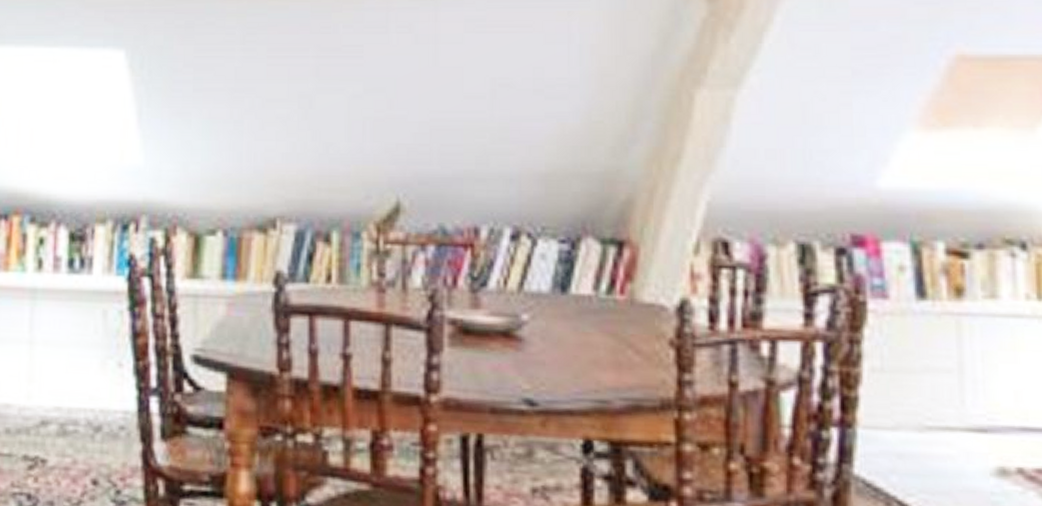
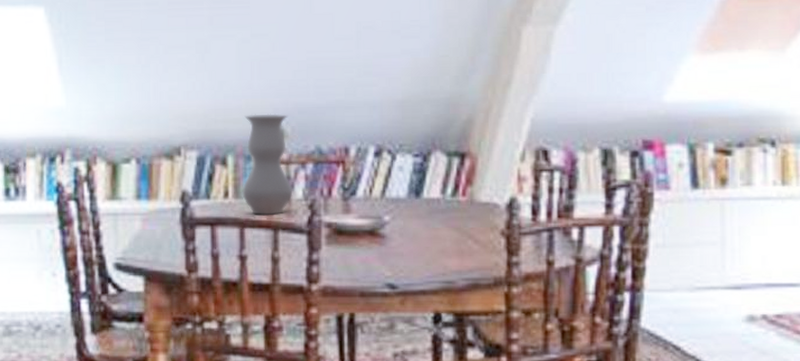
vase: none [348,183,410,307] -> present [242,113,293,216]

